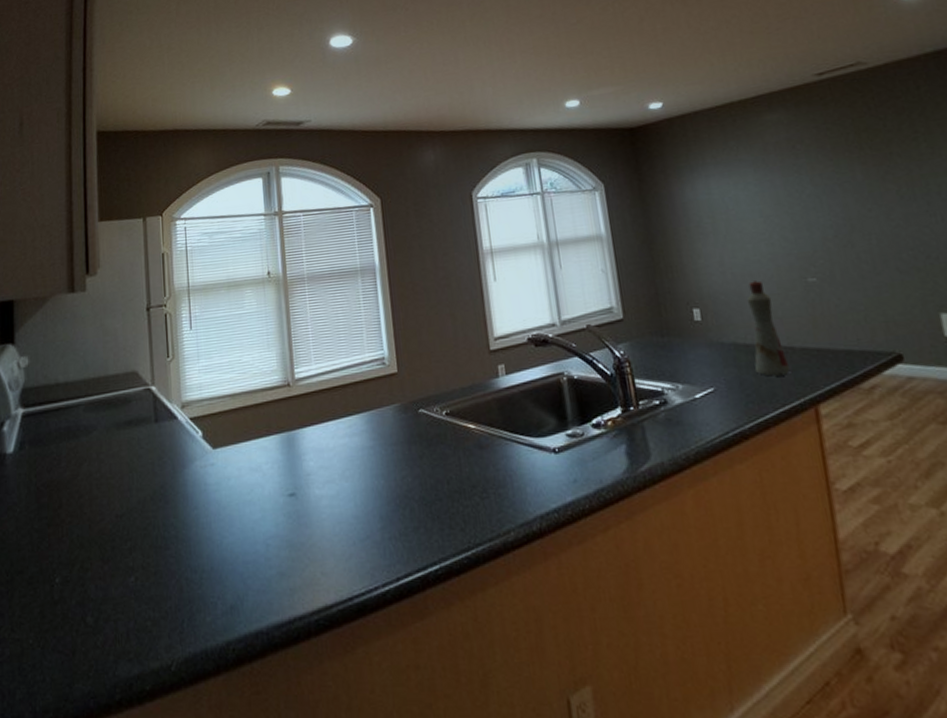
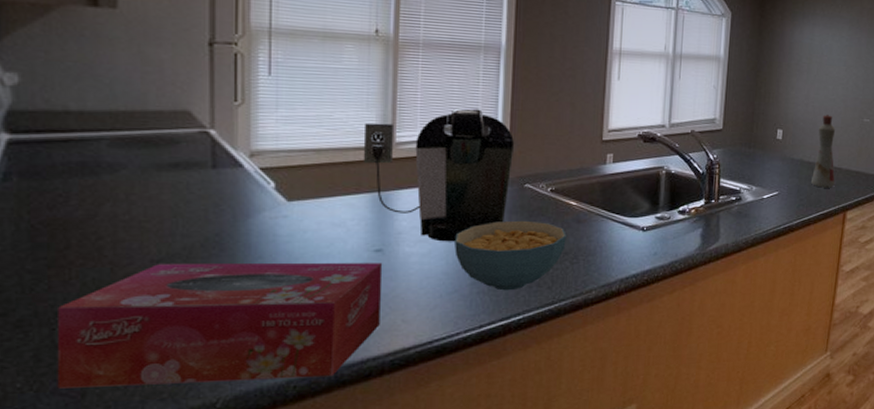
tissue box: none [55,508,302,646] -> present [57,263,383,389]
coffee maker: none [267,334,405,481] -> present [363,108,515,242]
cereal bowl: none [359,450,472,535] -> present [455,220,567,291]

